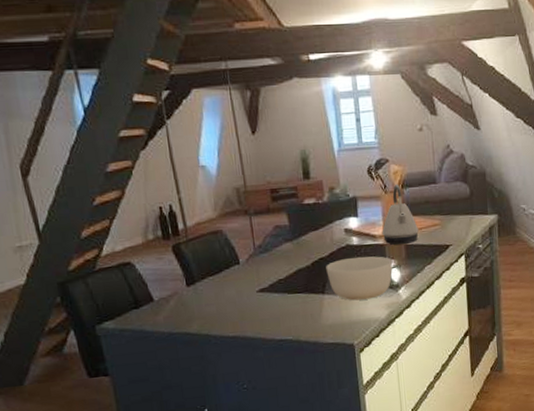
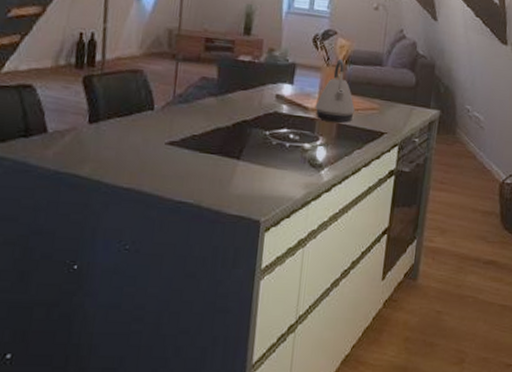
bowl: present [326,256,393,301] -> none [246,126,321,175]

